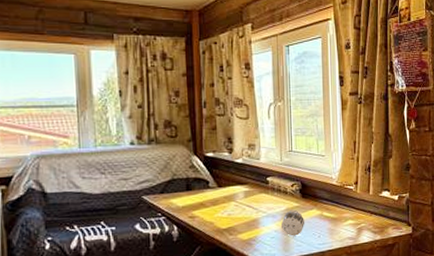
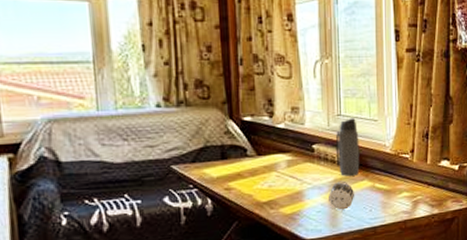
water bottle: none [287,154,309,206] -> present [335,118,360,176]

